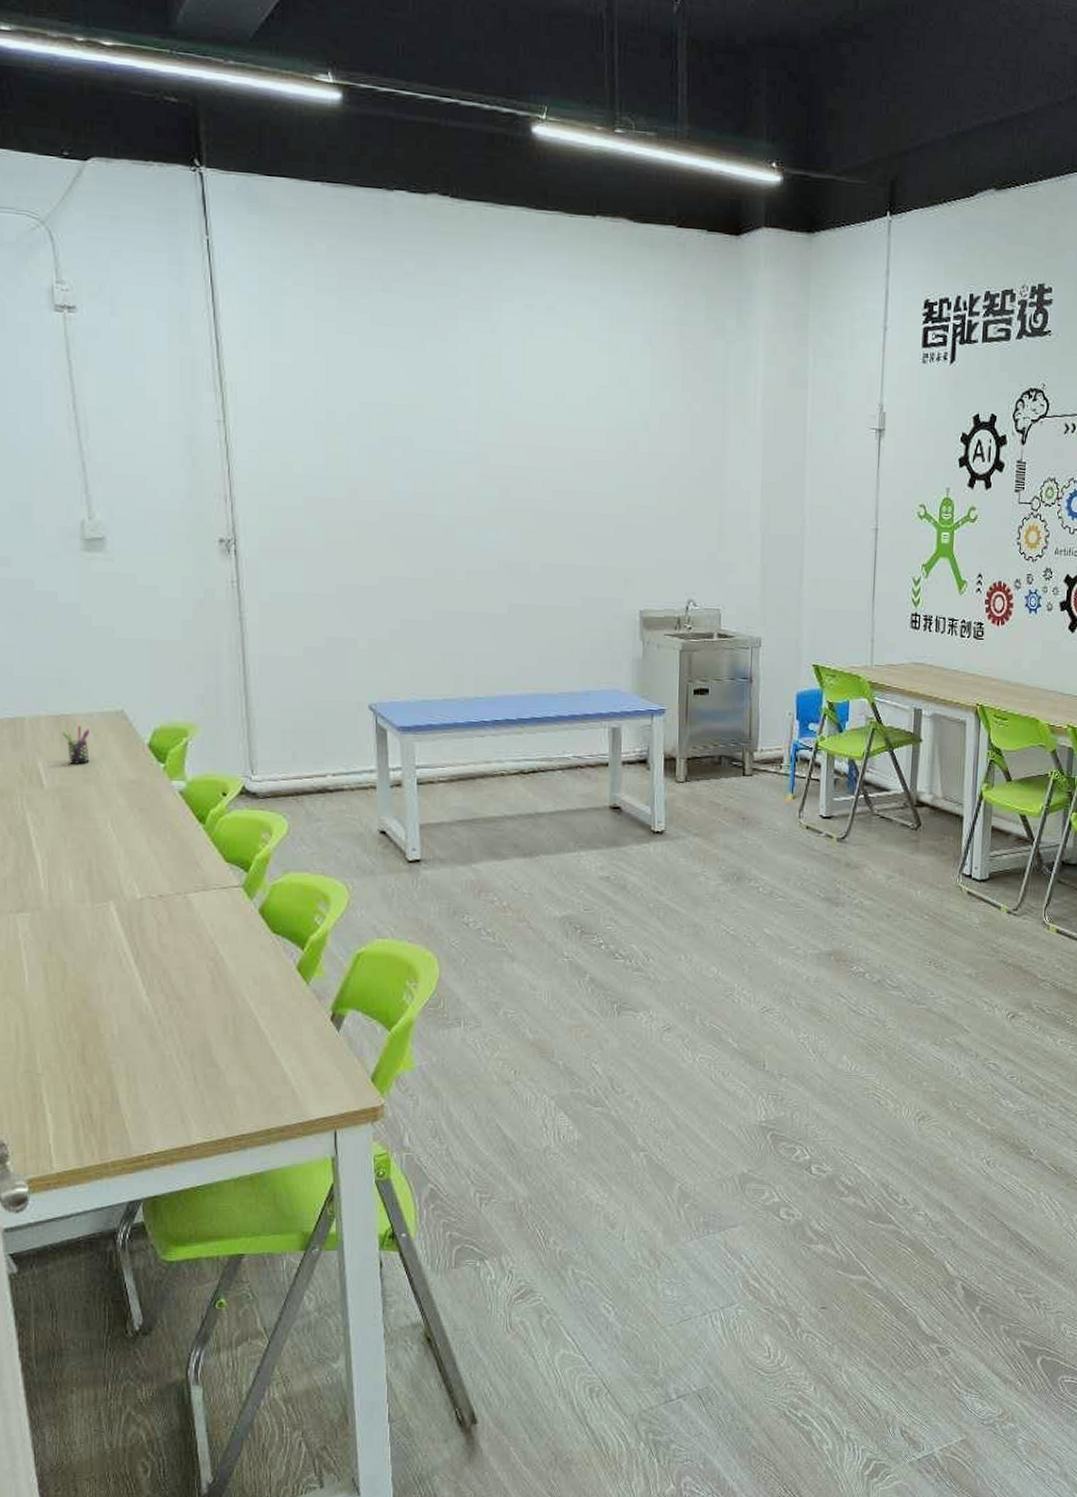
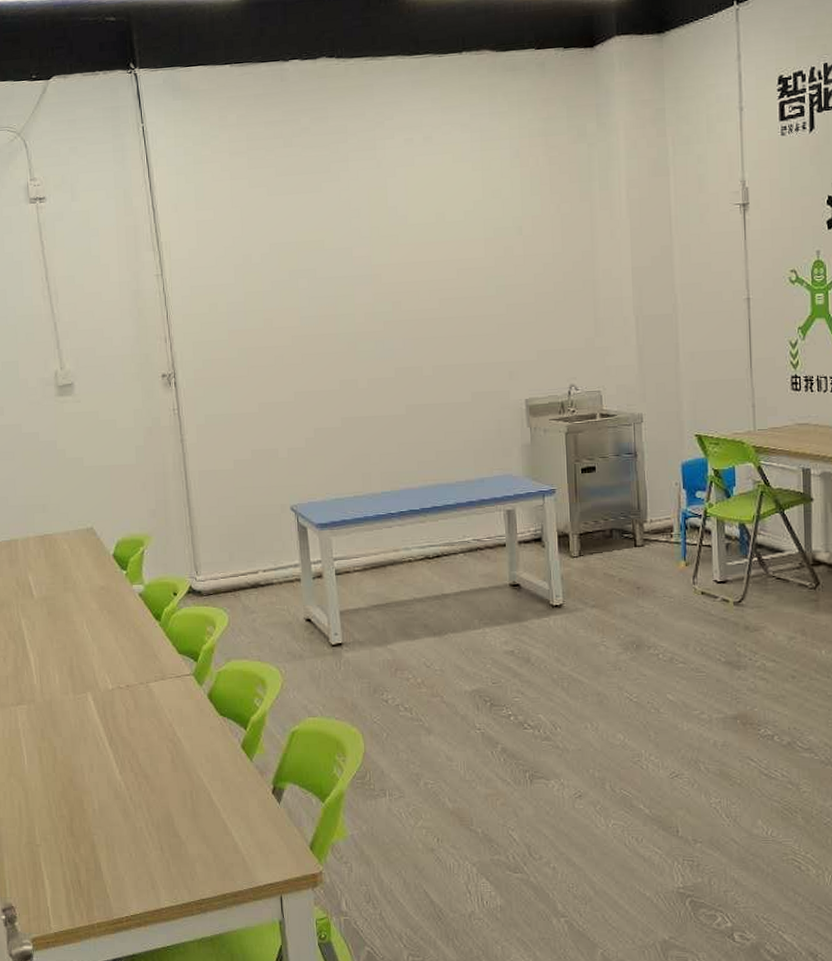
pen holder: present [63,726,90,764] -> none [47,543,68,576]

